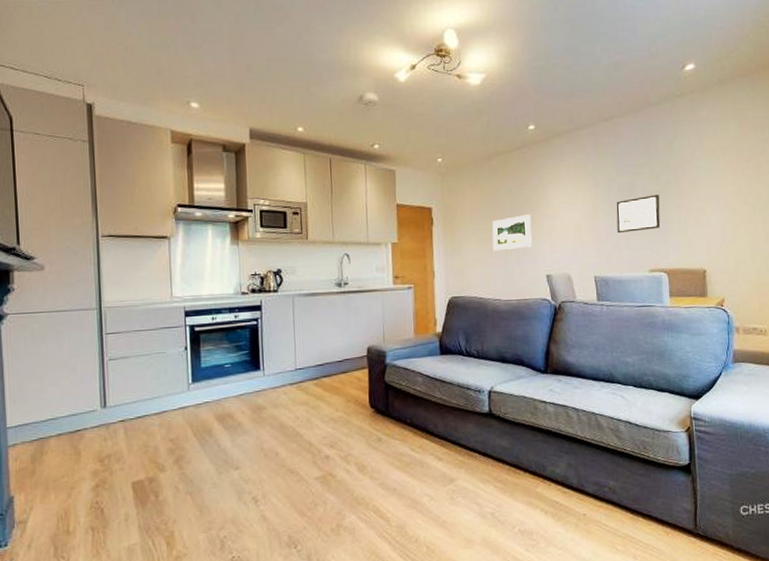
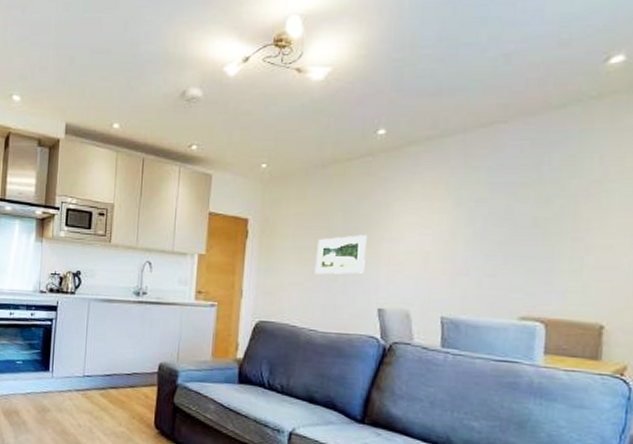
wall art: present [616,194,661,234] -> none [480,223,547,268]

